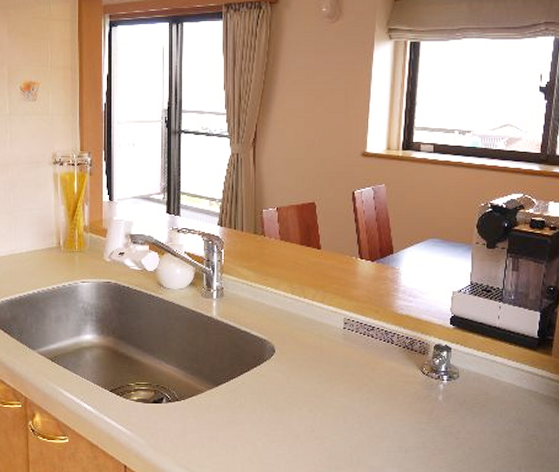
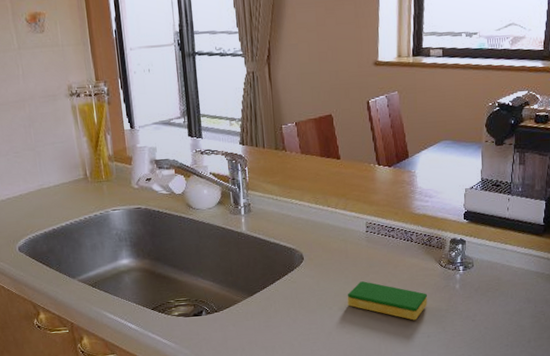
dish sponge: none [319,382,407,431] -> present [347,281,428,320]

